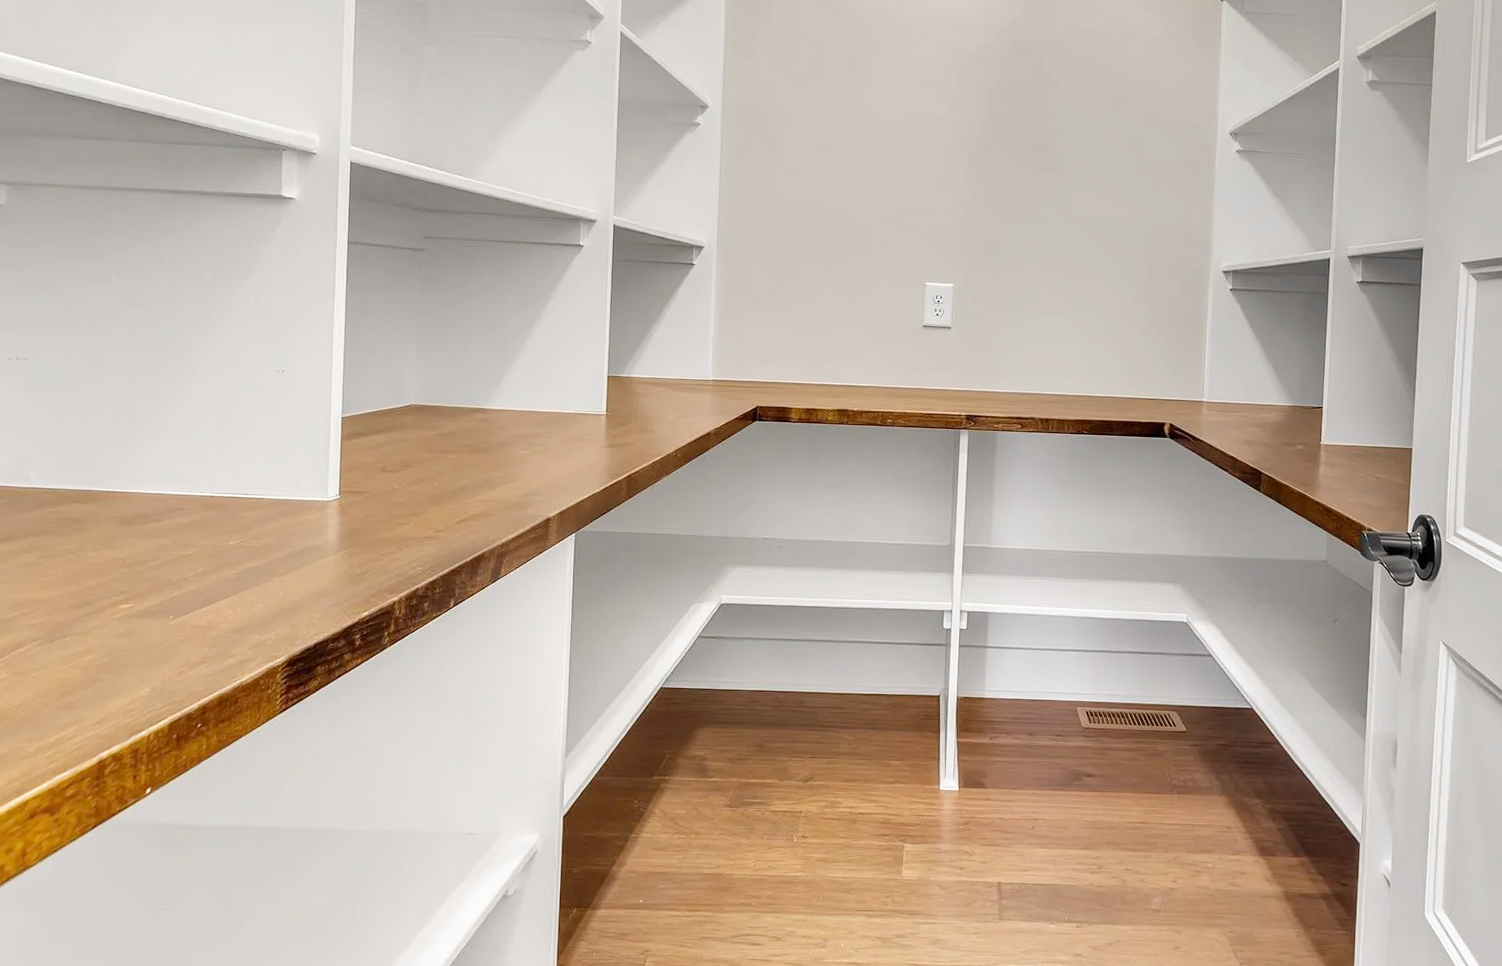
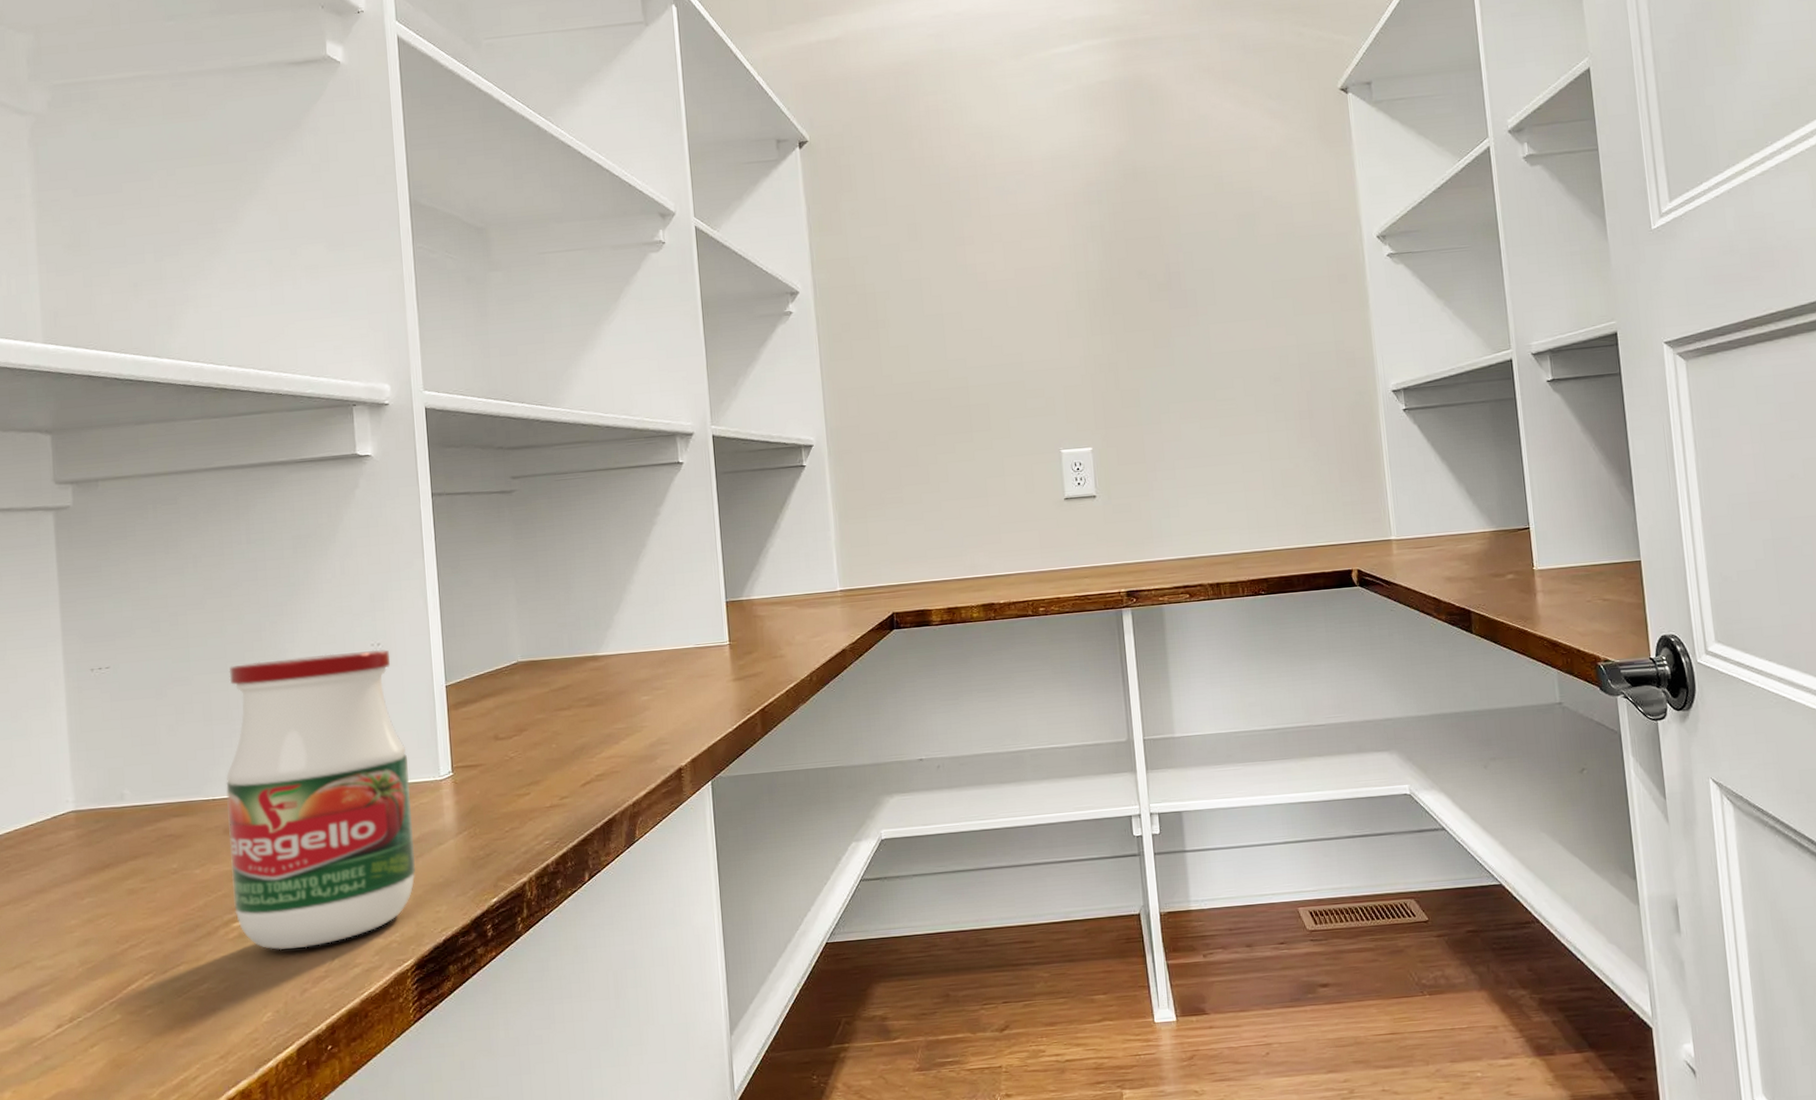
jar: none [123,372,299,635] -> present [226,649,416,951]

